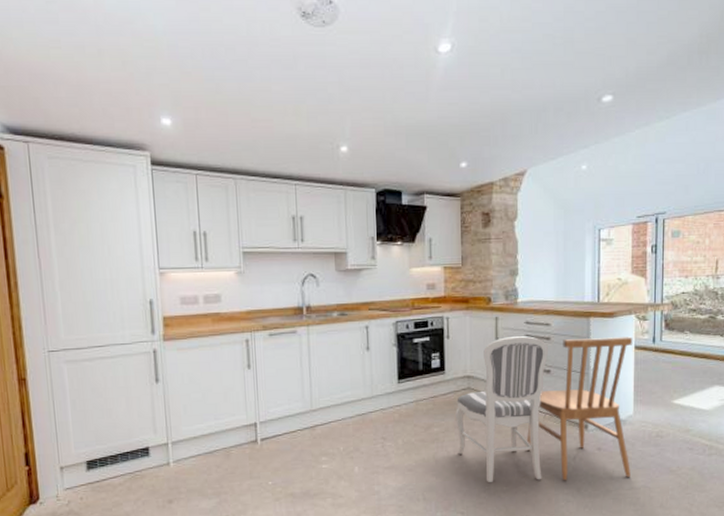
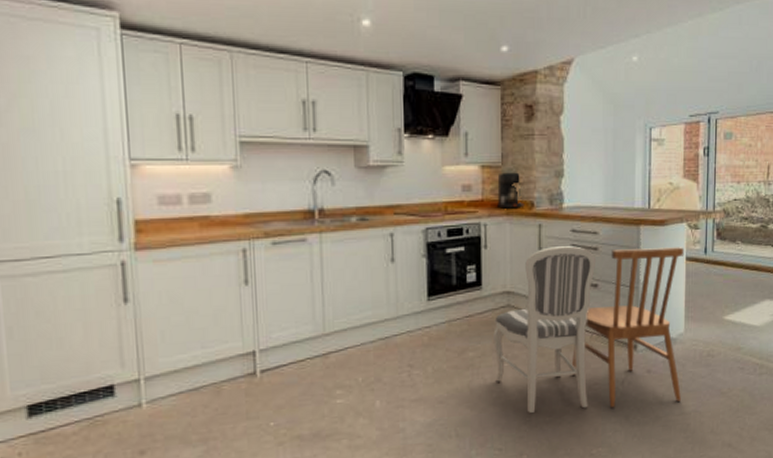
coffee maker: none [458,273,483,304] -> present [497,174,525,209]

